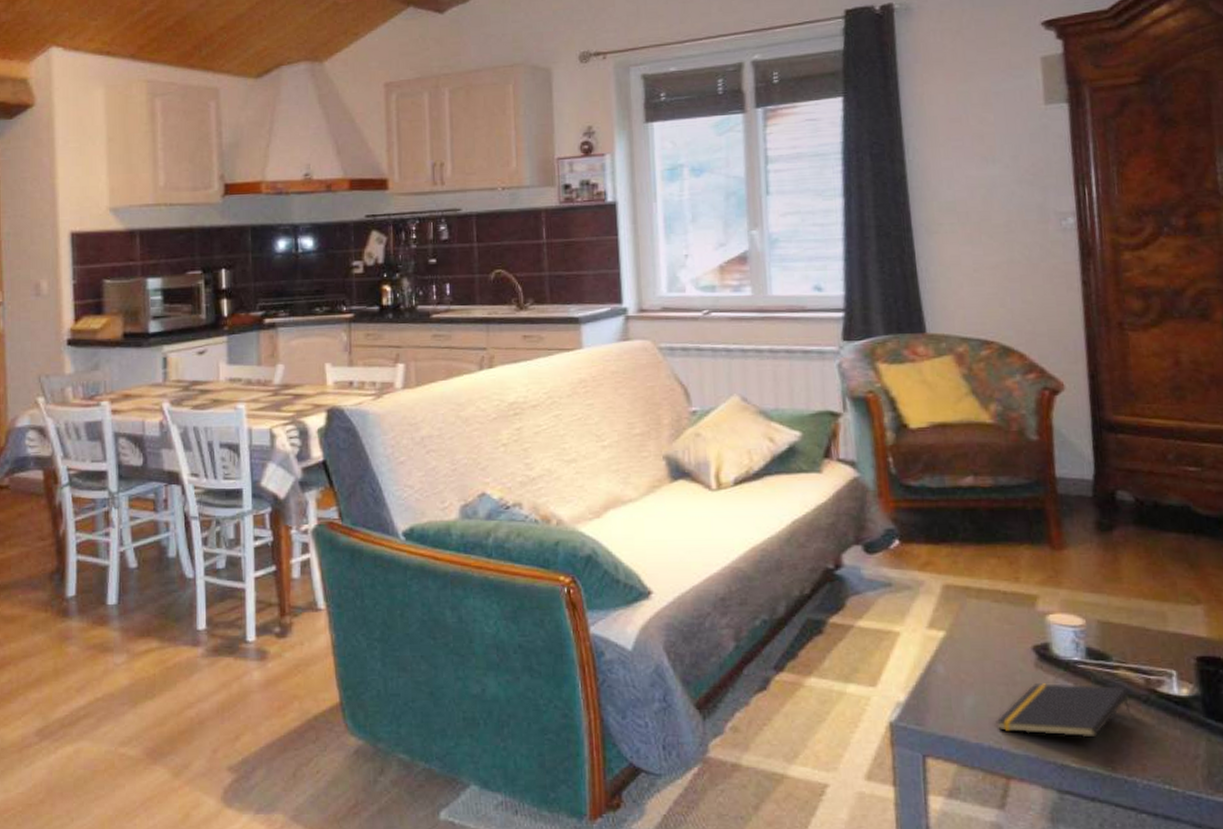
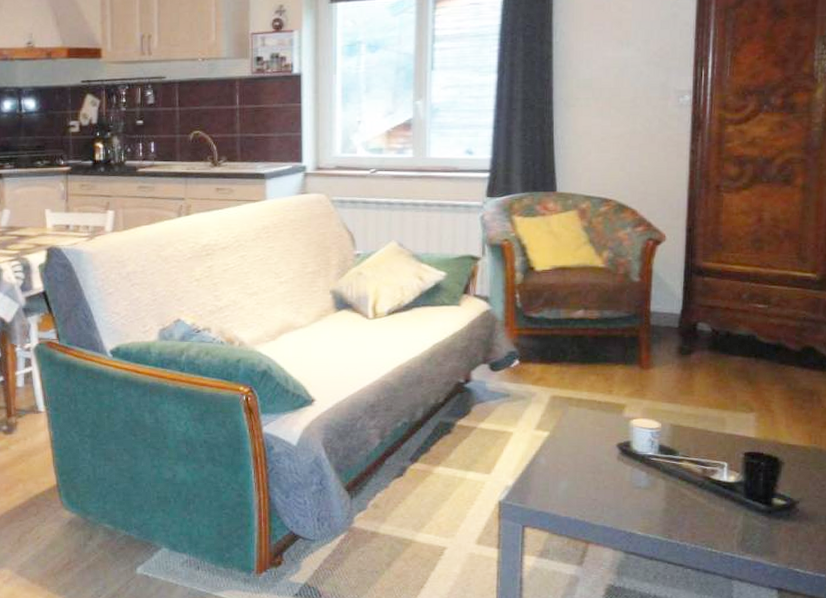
notepad: present [996,683,1130,738] -> none [582,472,689,513]

